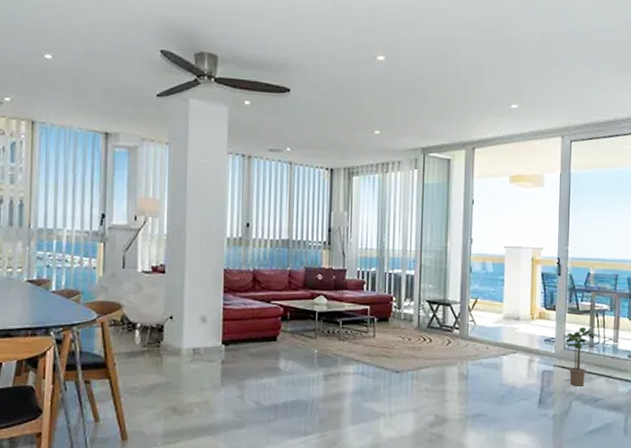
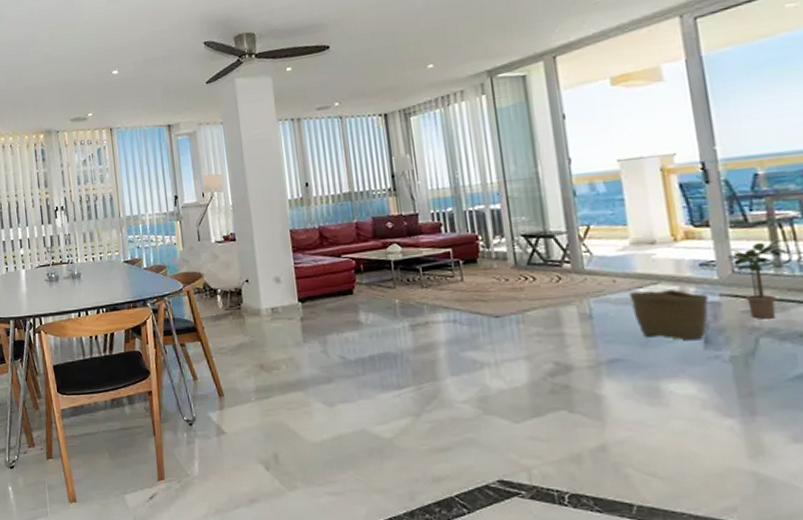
basket: none [495,358,546,400] -> present [628,289,709,340]

